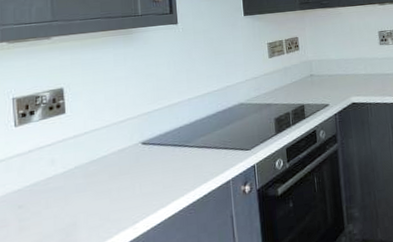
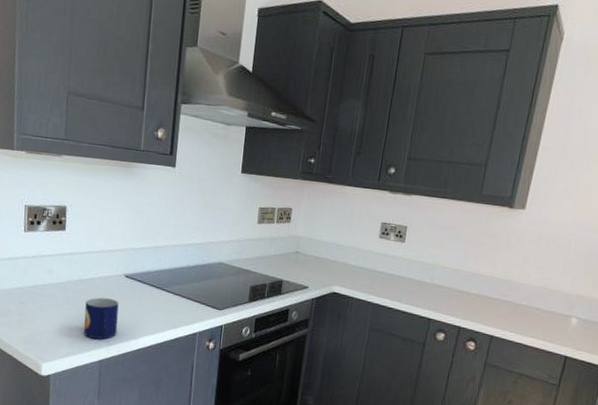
mug: none [100,171,142,223] -> present [83,297,119,340]

